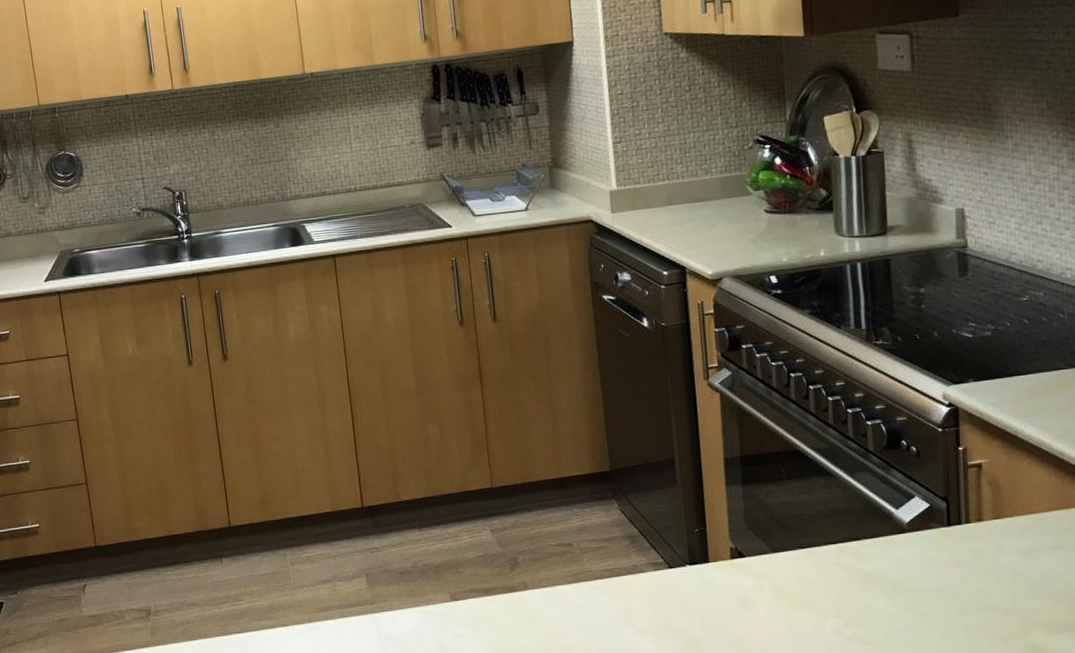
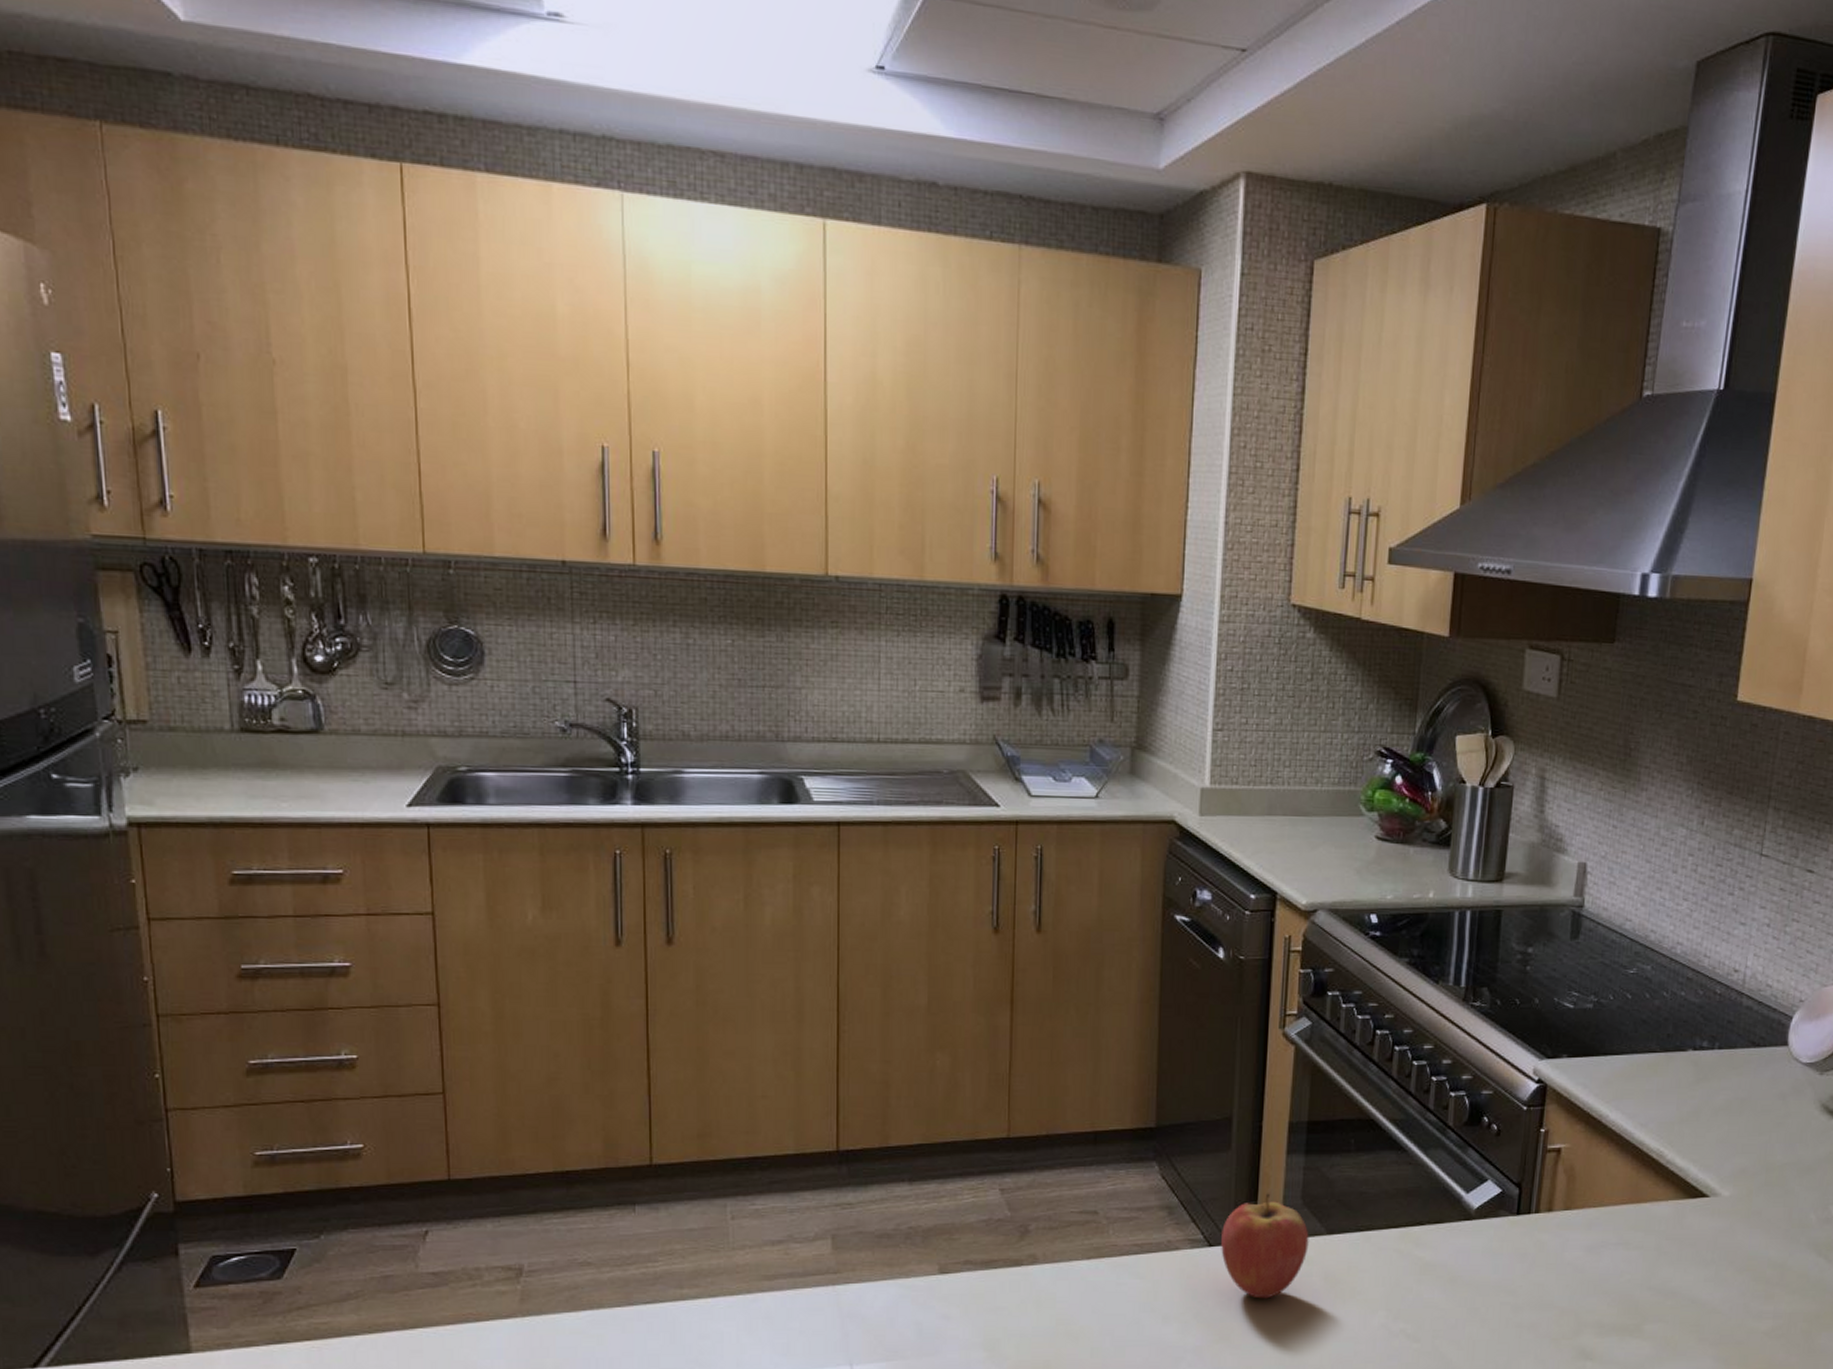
fruit: none [678,520,758,611] -> present [1221,1193,1309,1299]

